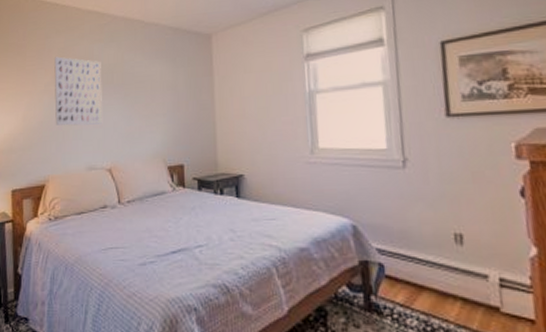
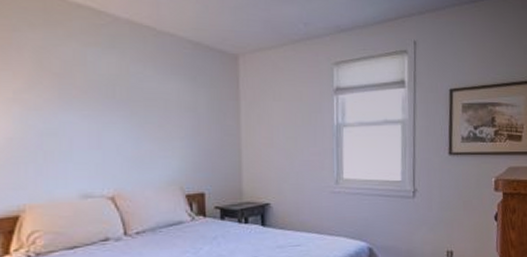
wall art: present [54,56,103,126] -> none [28,57,102,147]

